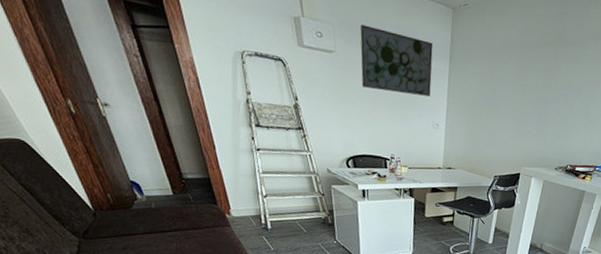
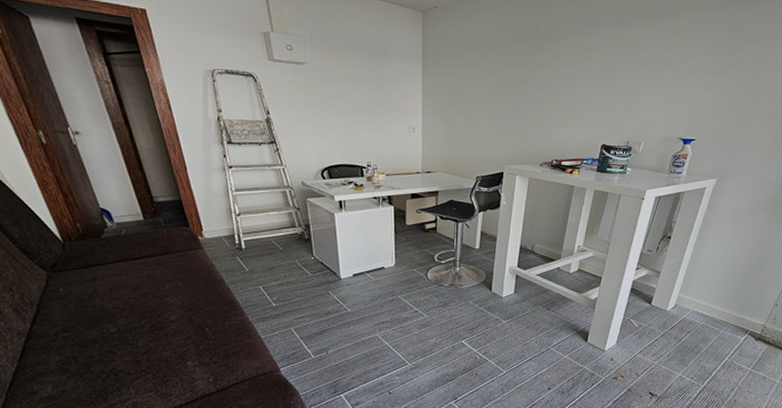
wall art: present [360,24,433,97] -> none [330,34,405,100]

